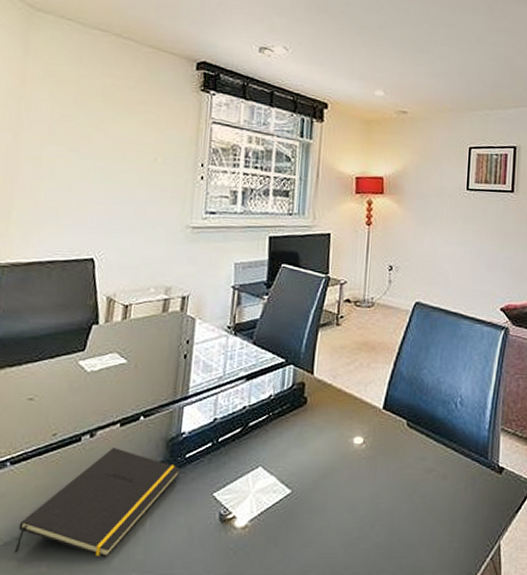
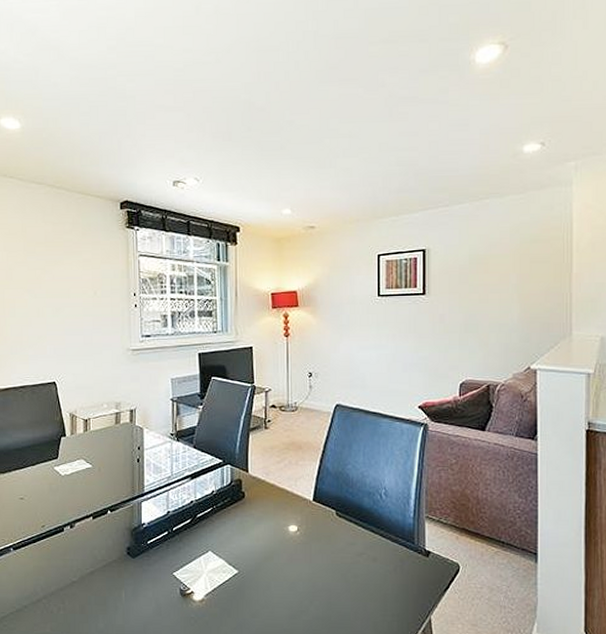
notepad: present [14,448,181,557] -> none [25,536,145,622]

